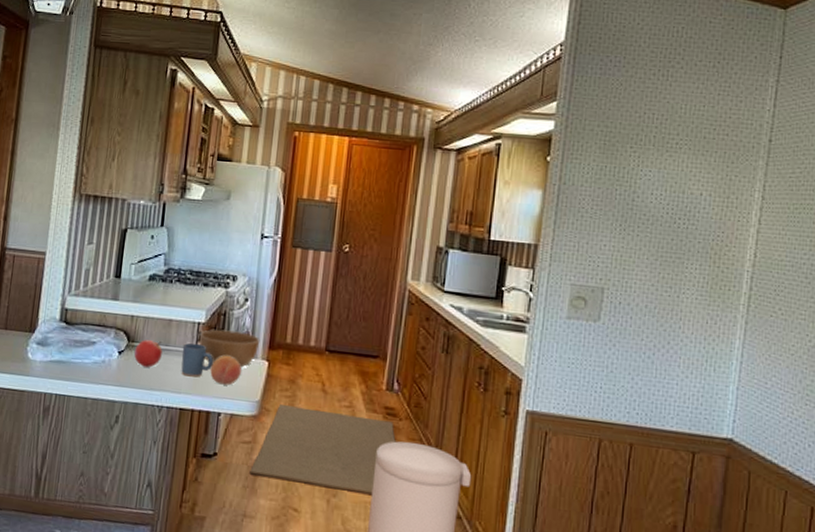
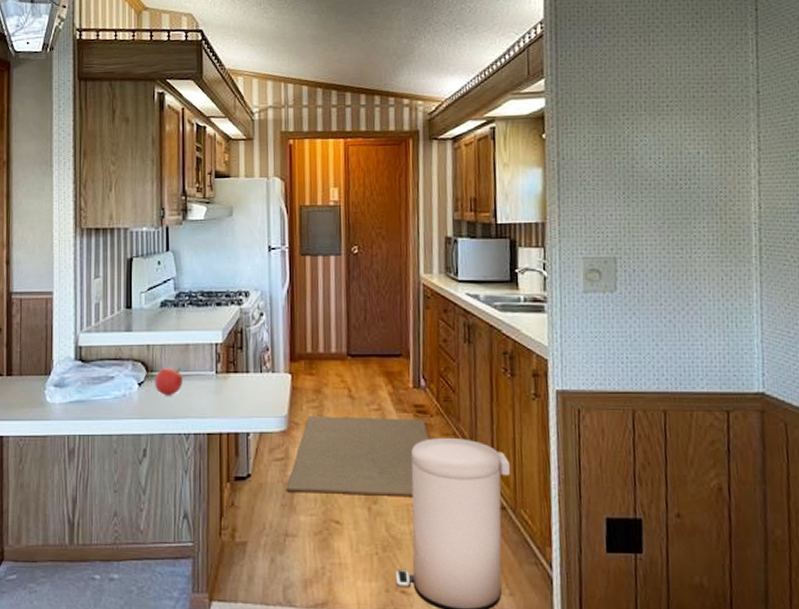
mug: present [181,342,214,377] -> none [202,365,236,400]
bowl: present [199,329,260,369] -> none [218,347,280,385]
fruit: present [210,355,241,386] -> none [233,373,265,404]

